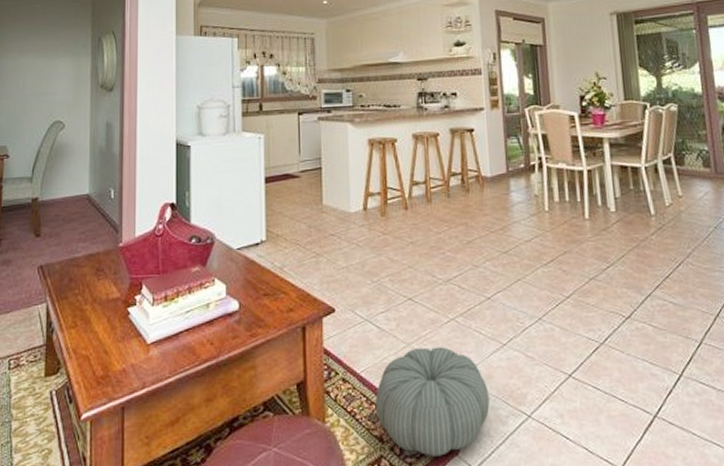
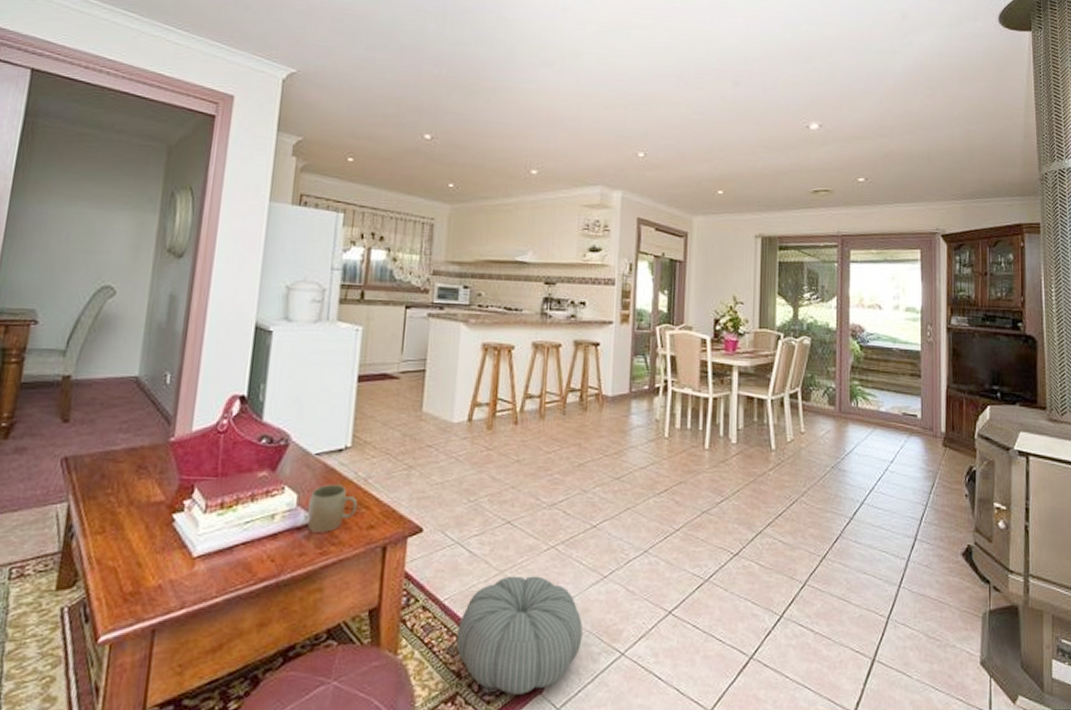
mug: none [235,274,277,319] -> present [307,485,358,534]

